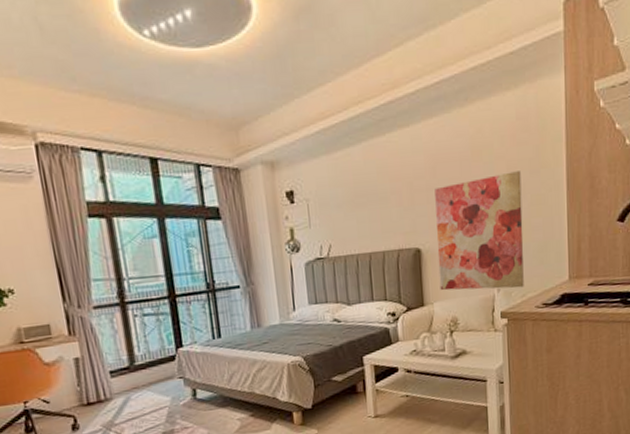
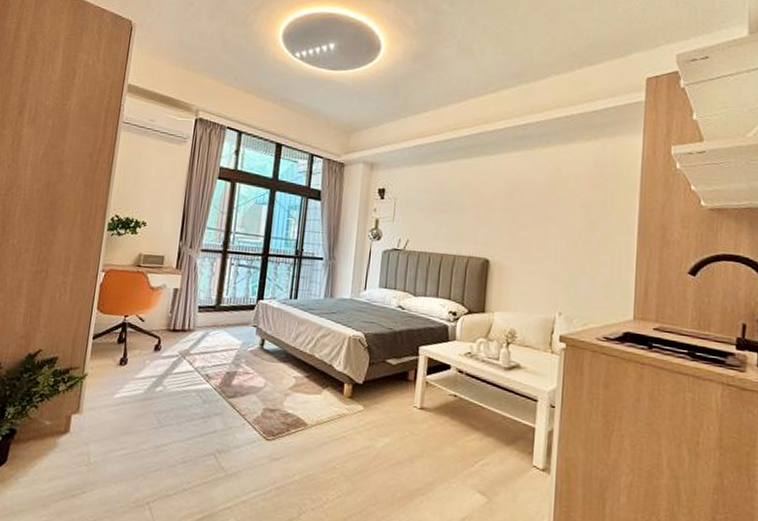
wall art: present [435,171,524,291] -> none [502,209,593,317]

